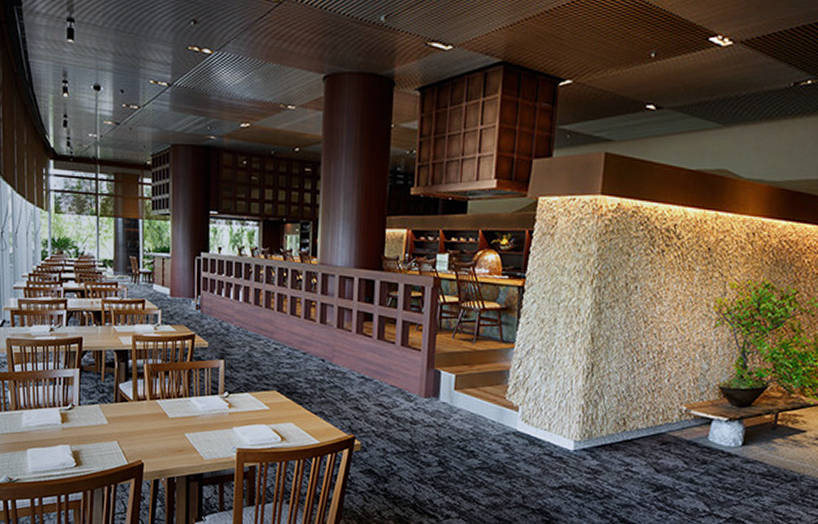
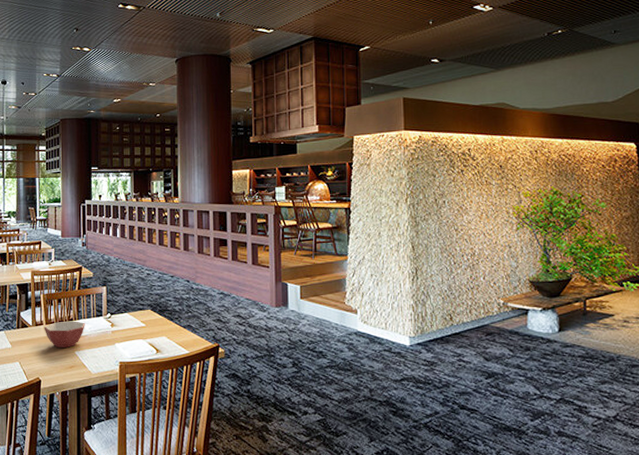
bowl: none [147,397,198,428] -> present [44,321,85,348]

